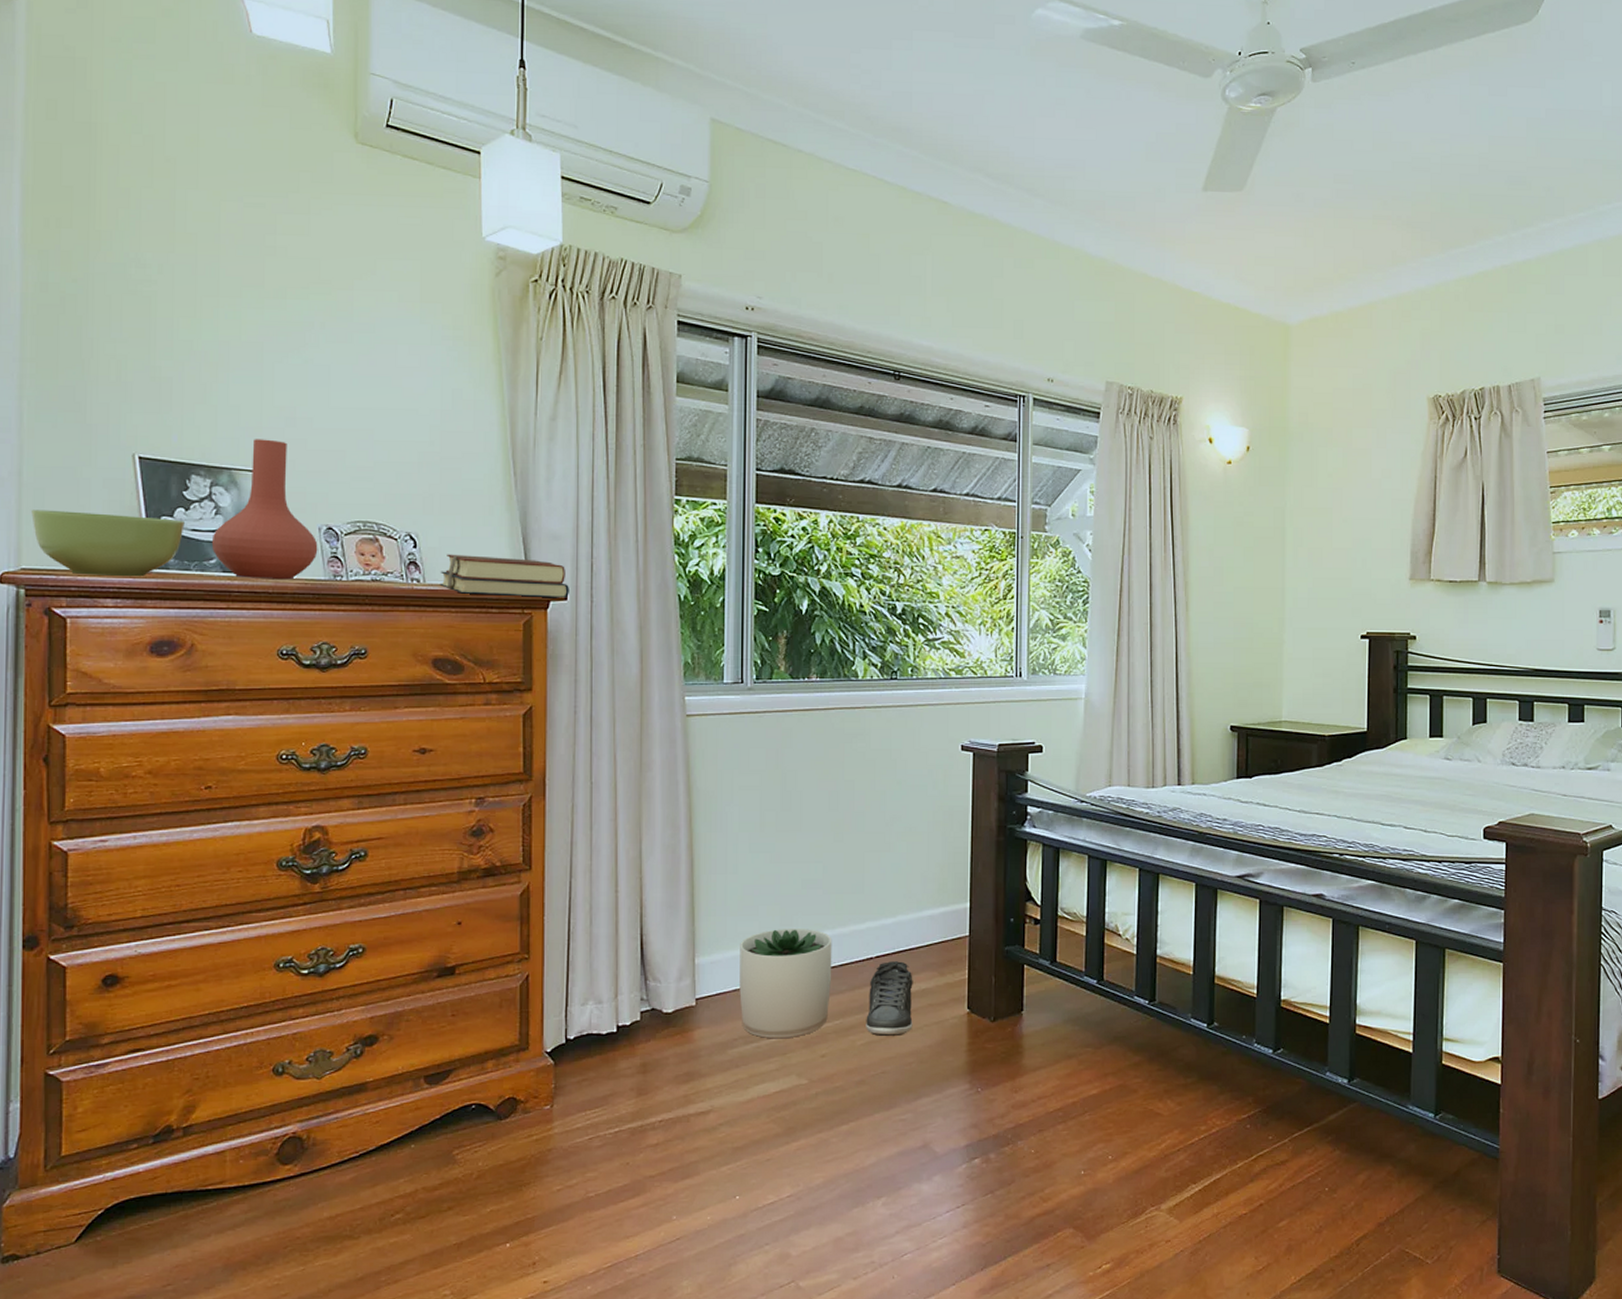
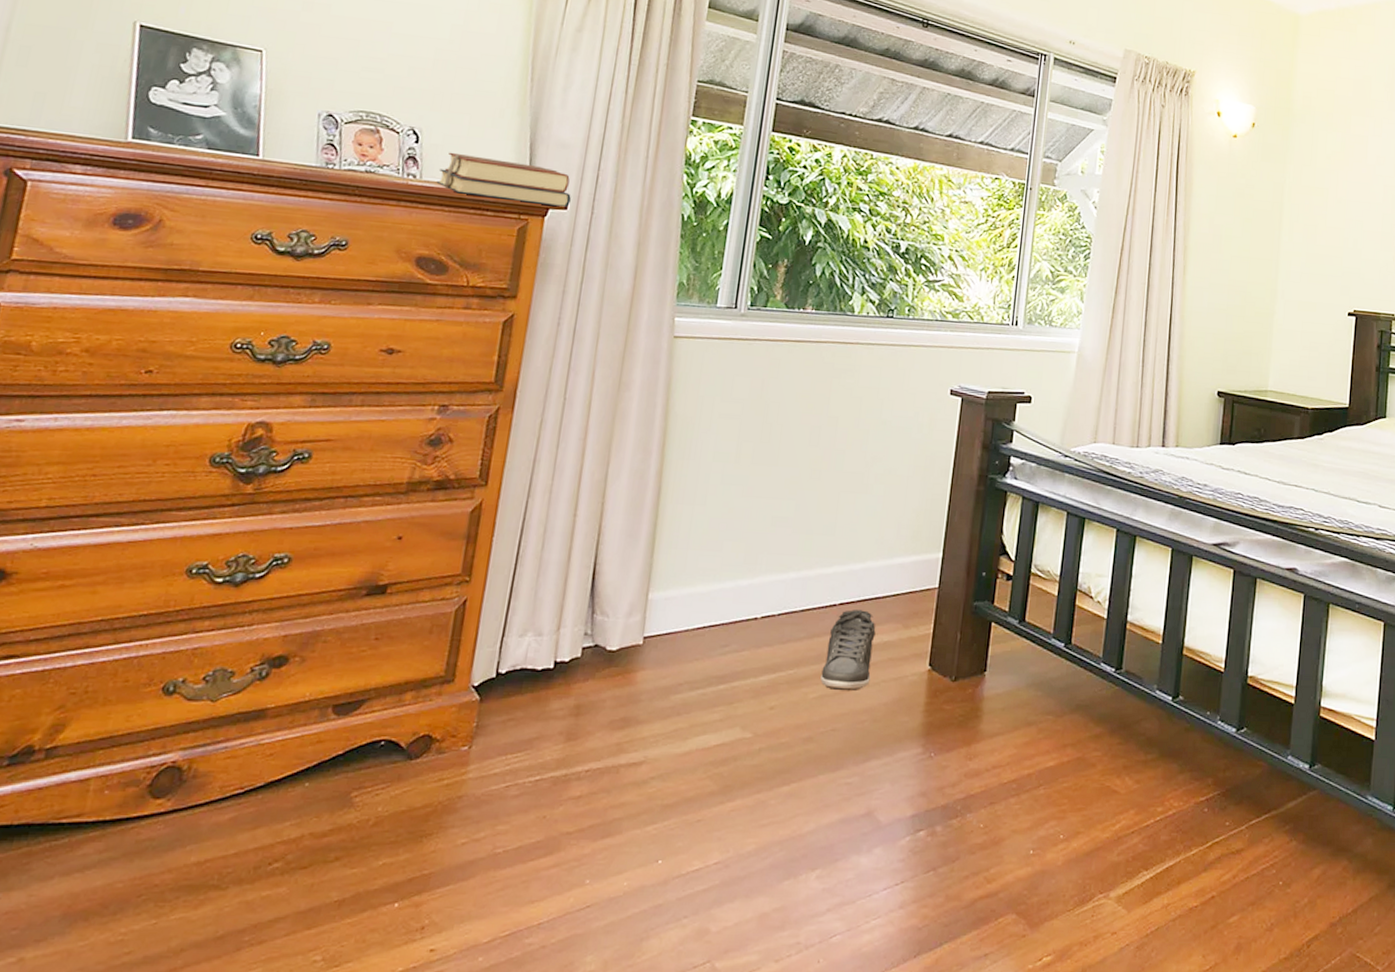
bowl: present [31,509,185,577] -> none [10,66,177,146]
vase: present [211,439,318,580] -> none [201,19,315,163]
planter: present [739,929,832,1039] -> none [689,567,797,687]

